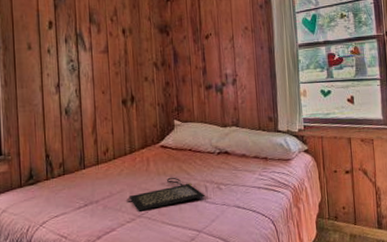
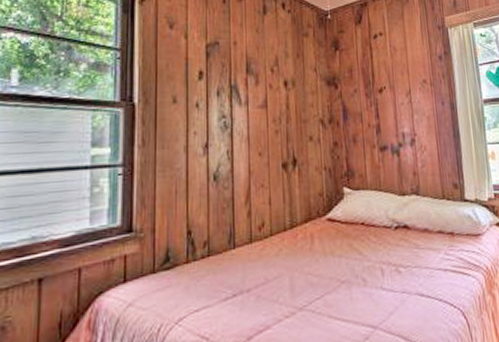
clutch bag: present [126,177,206,212] -> none [285,257,382,303]

